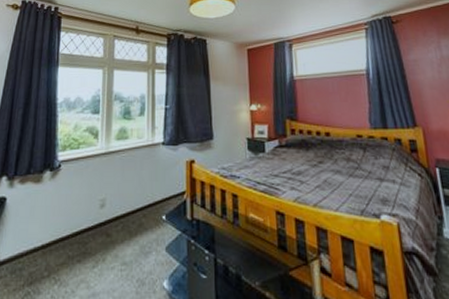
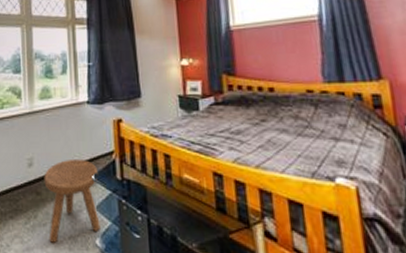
stool: none [115,199,168,287] -> present [44,158,100,243]

